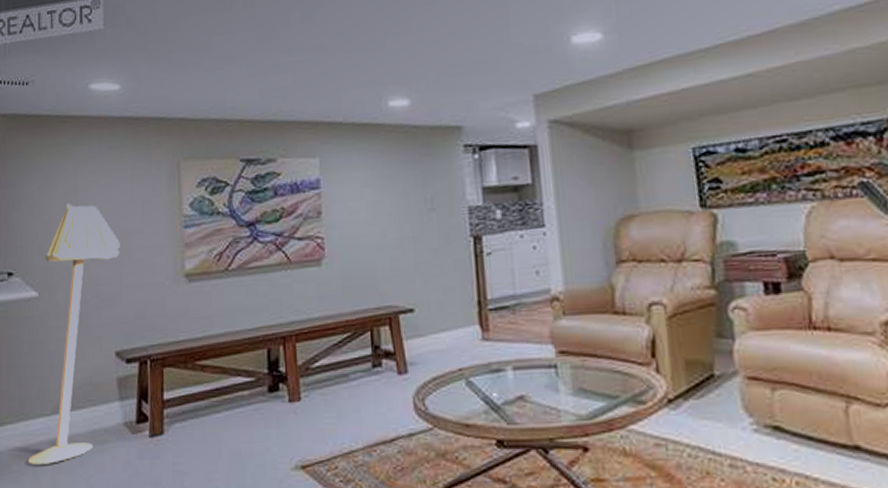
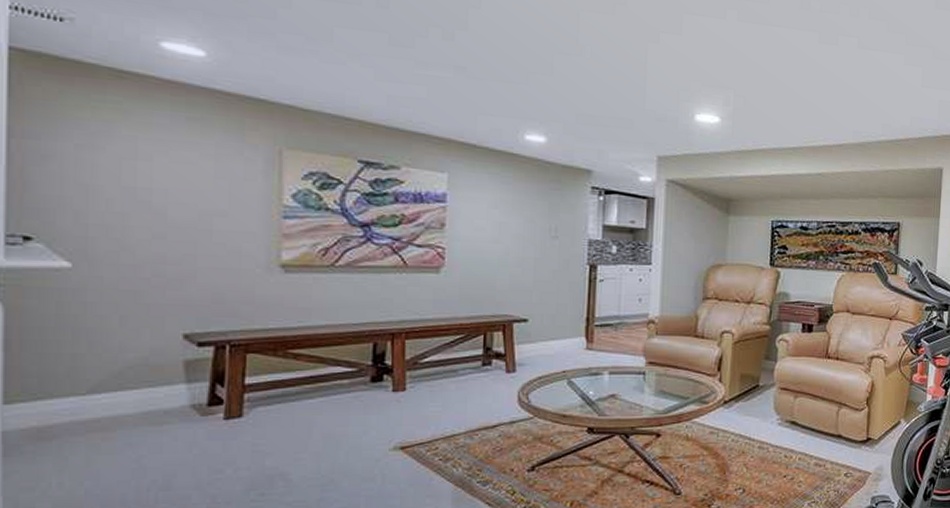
floor lamp: present [27,203,120,465] -> none [49,170,196,445]

